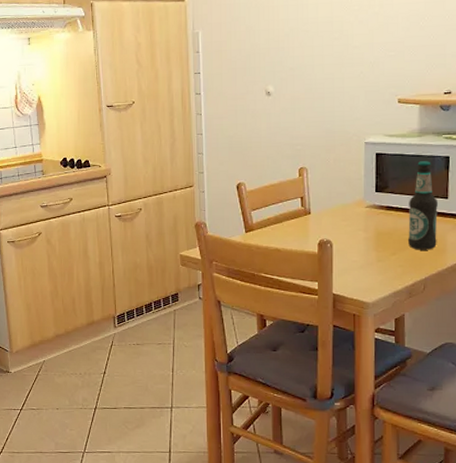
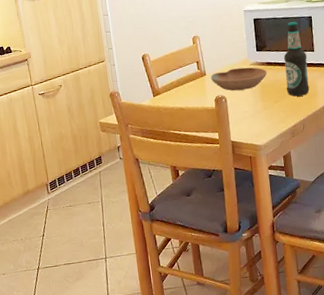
bowl: none [315,209,386,236] -> present [210,67,267,91]

